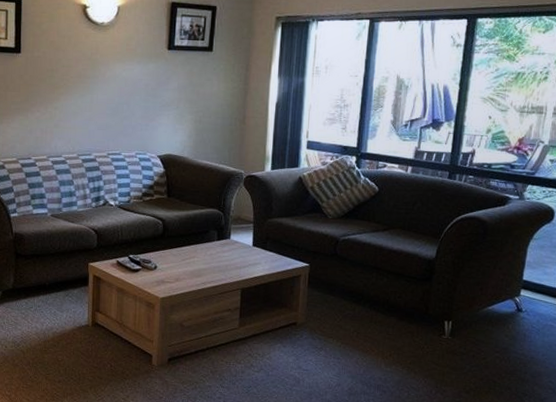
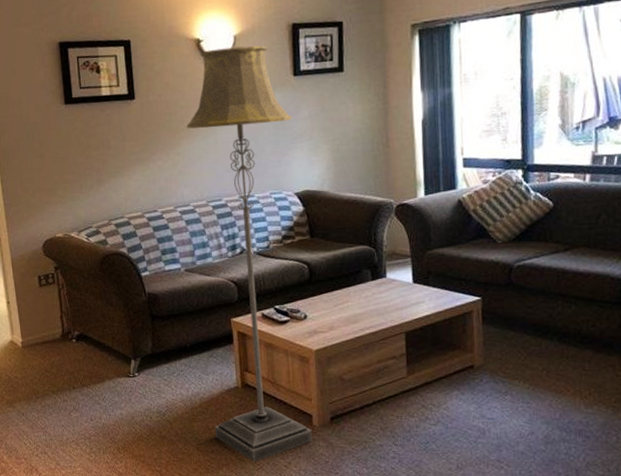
floor lamp: none [64,16,162,393] -> present [186,46,313,462]

